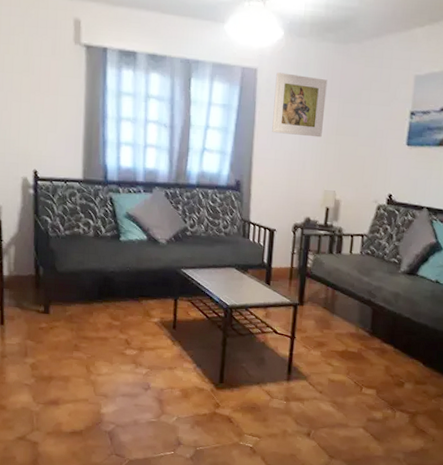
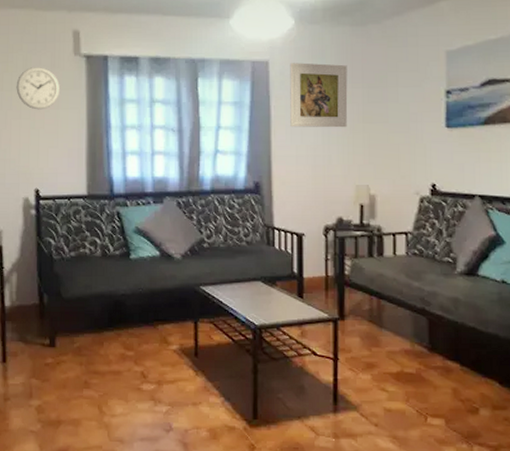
wall clock: none [17,51,61,95] -> present [16,67,61,110]

